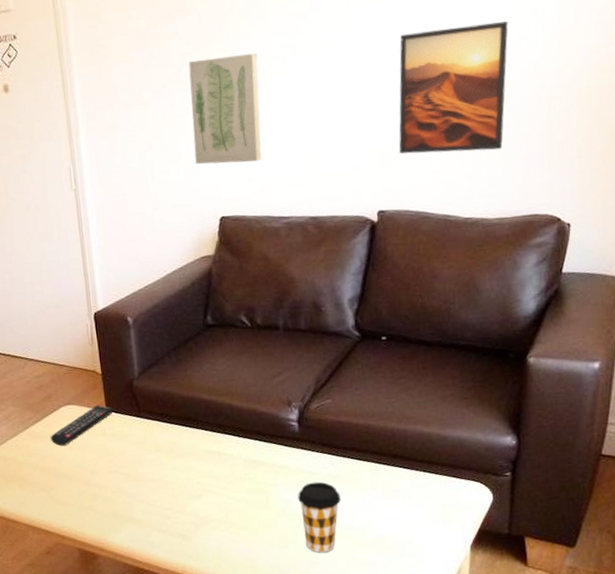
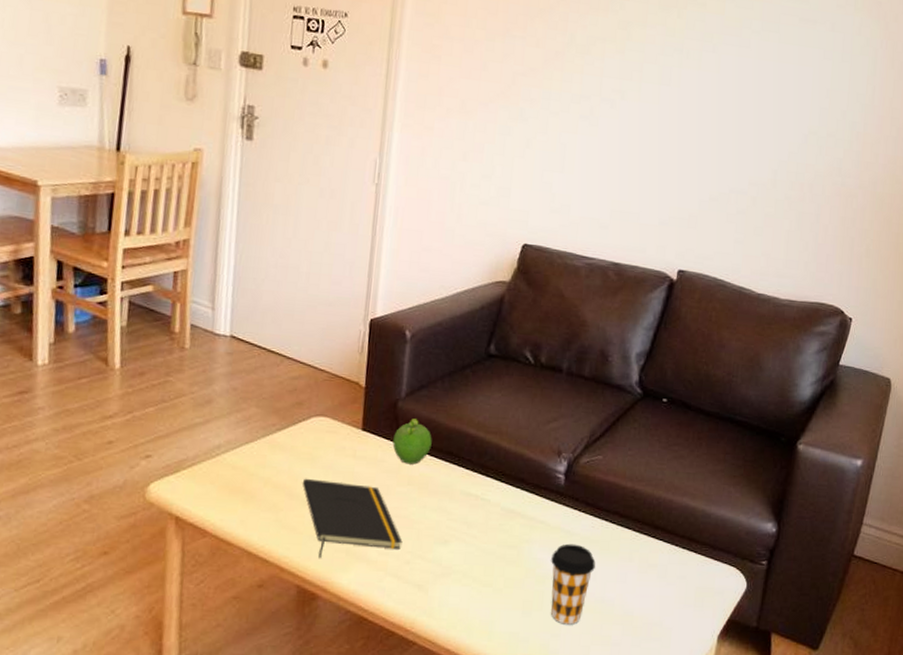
remote control: present [50,405,115,446] -> none [291,422,371,463]
notepad: none [64,457,161,525] -> present [302,478,403,559]
fruit: none [135,394,171,434] -> present [392,418,432,465]
wall art: present [188,53,262,165] -> none [508,82,588,196]
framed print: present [398,21,509,154] -> none [706,105,821,235]

